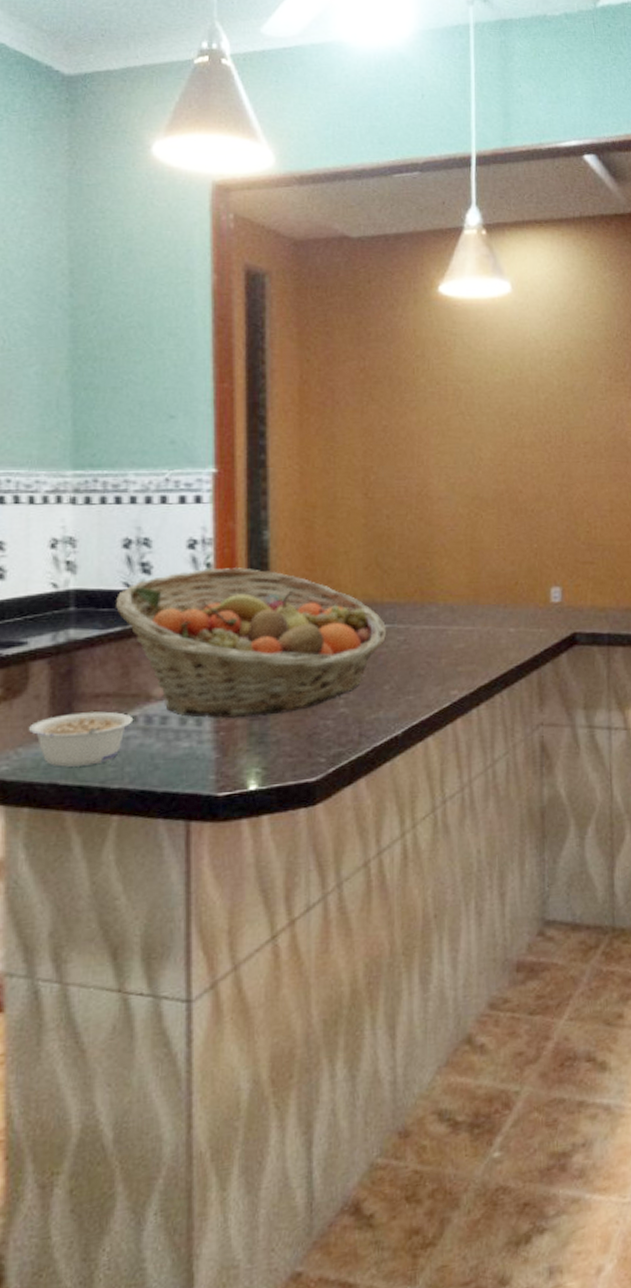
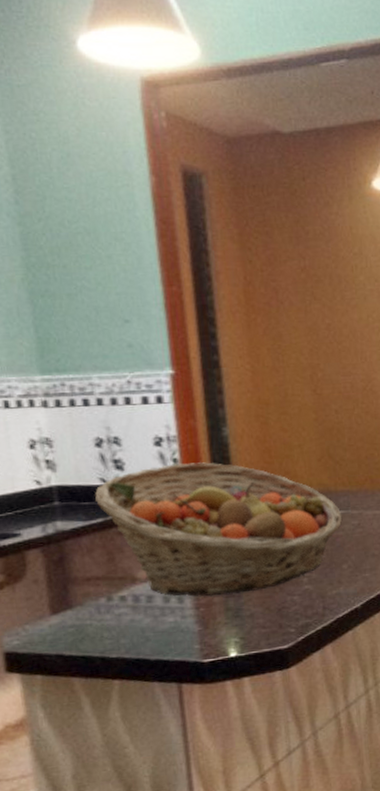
legume: present [28,711,134,767] -> none [31,592,123,641]

